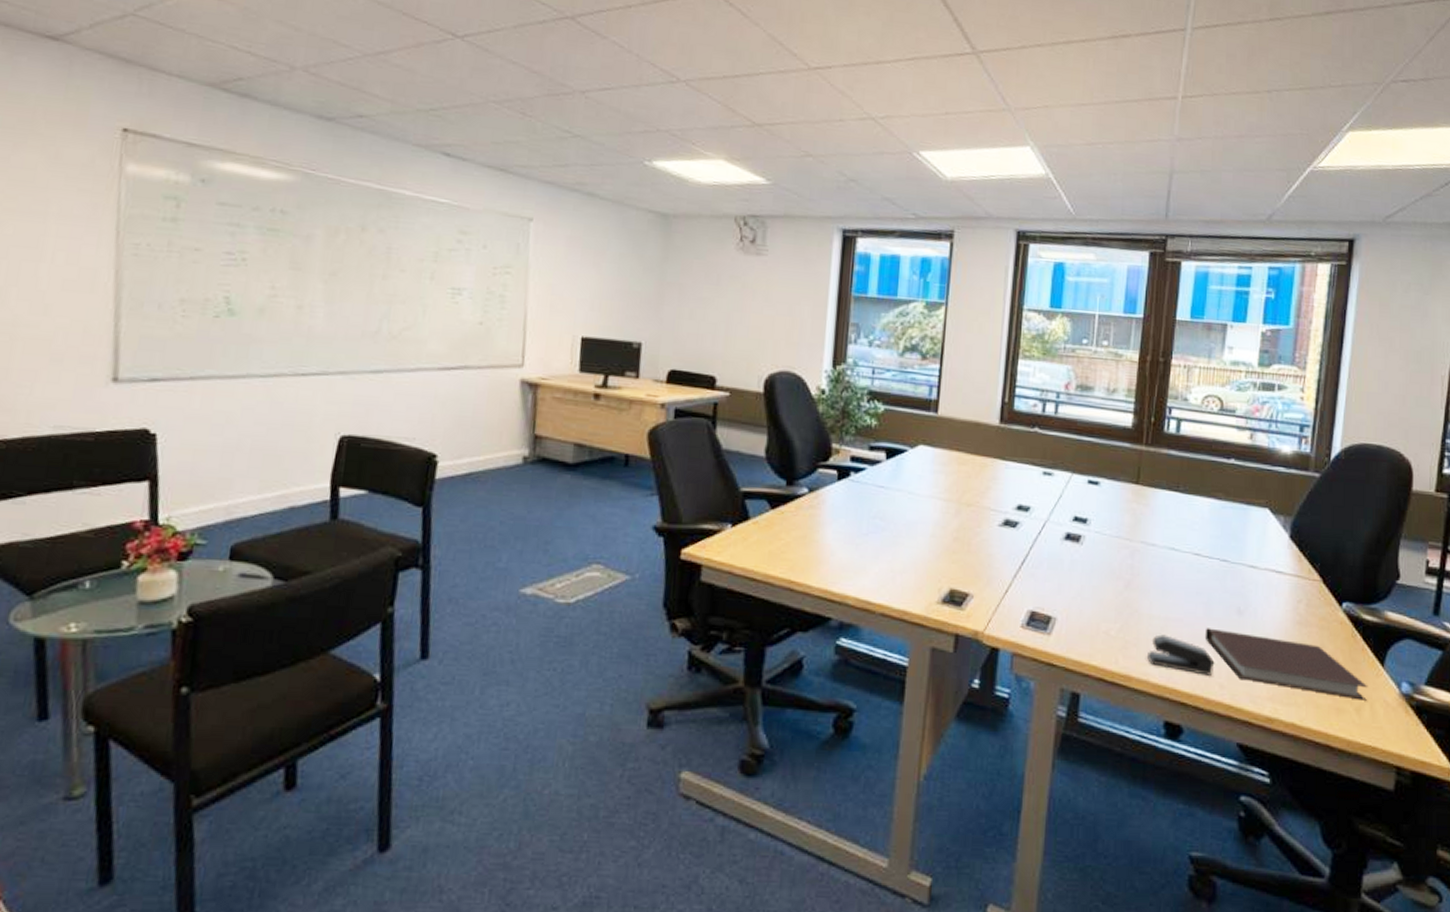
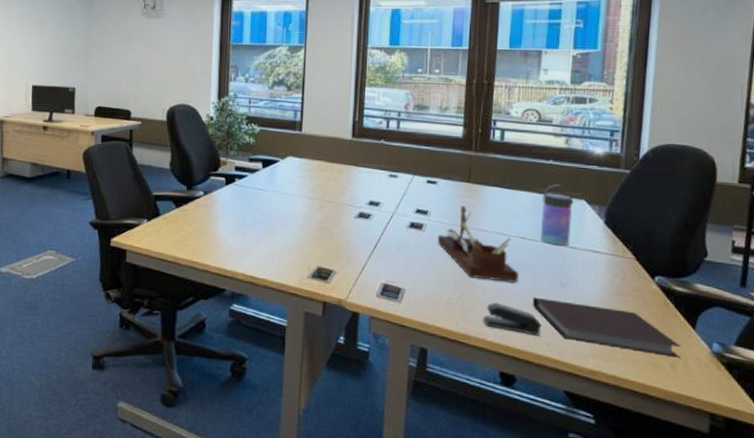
desk organizer: none [1097,513,1190,610] -> present [437,205,518,283]
water bottle: none [1217,489,1256,565] -> present [540,184,574,246]

